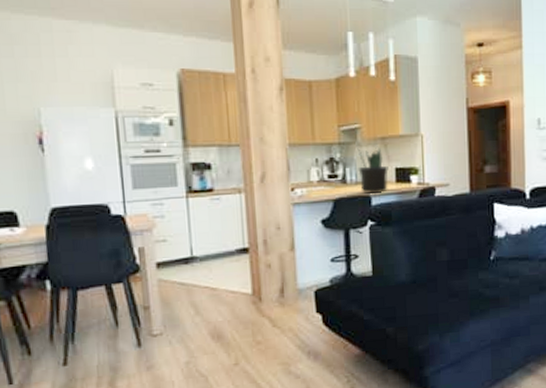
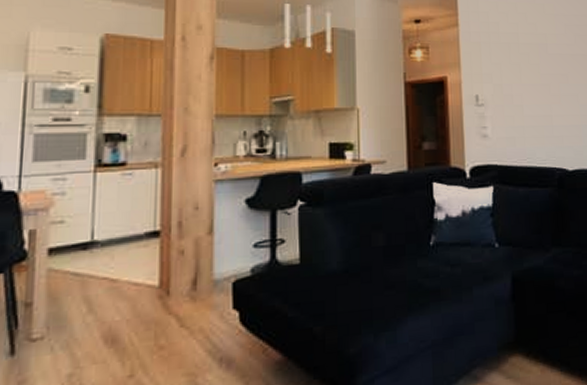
planter: present [357,146,389,195] -> none [289,119,322,172]

